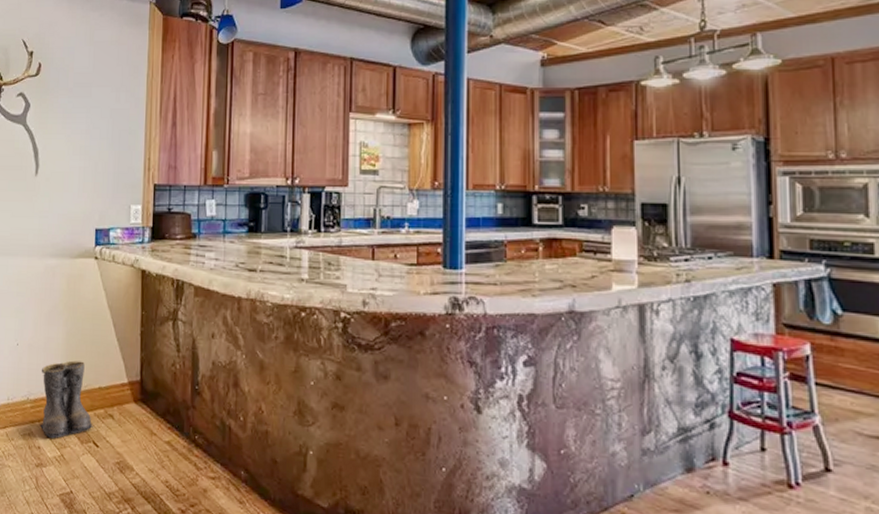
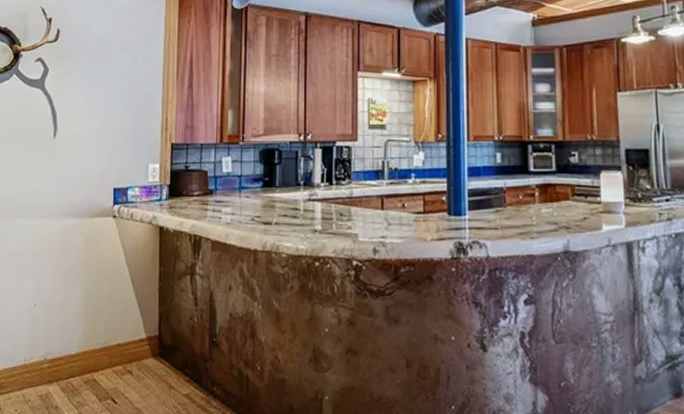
boots: present [40,360,93,439] -> none [58,318,112,398]

